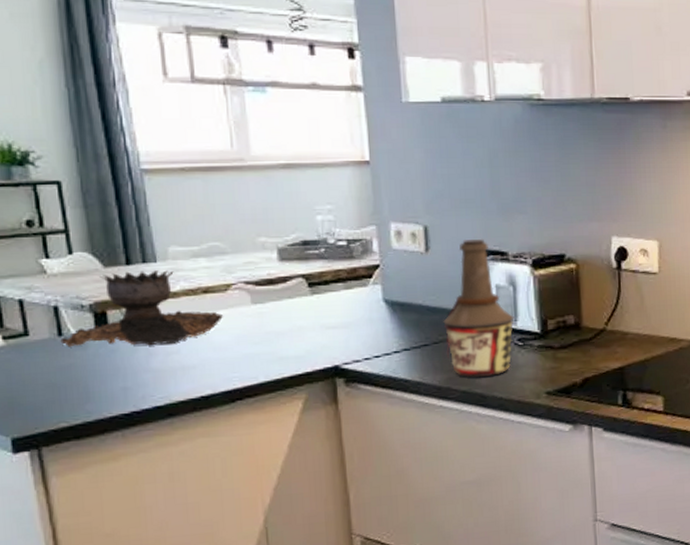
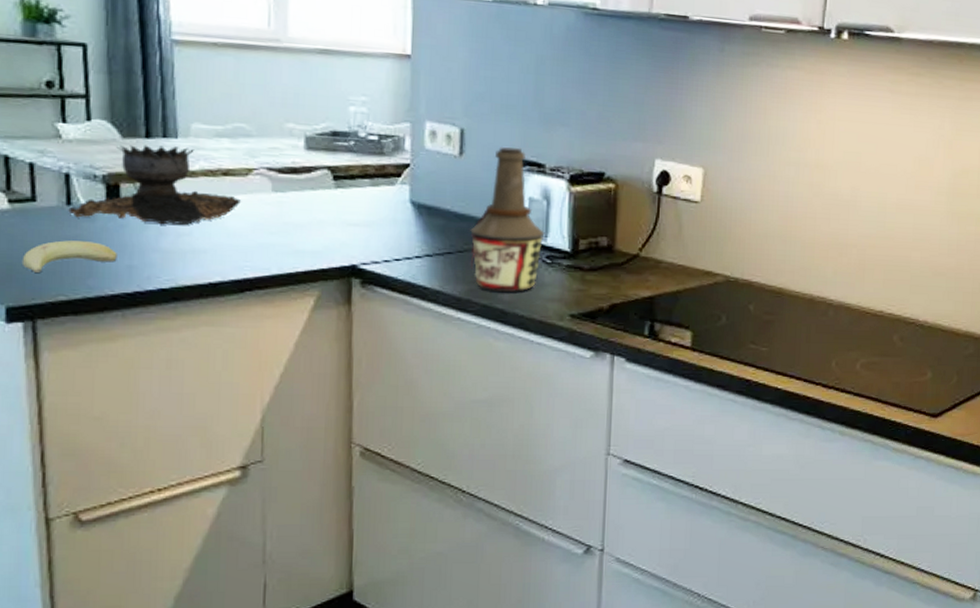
fruit: none [21,368,112,403] -> present [21,240,117,272]

